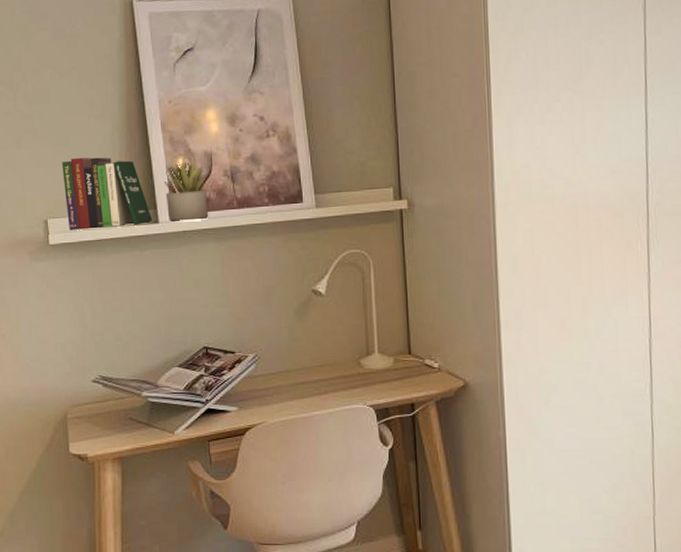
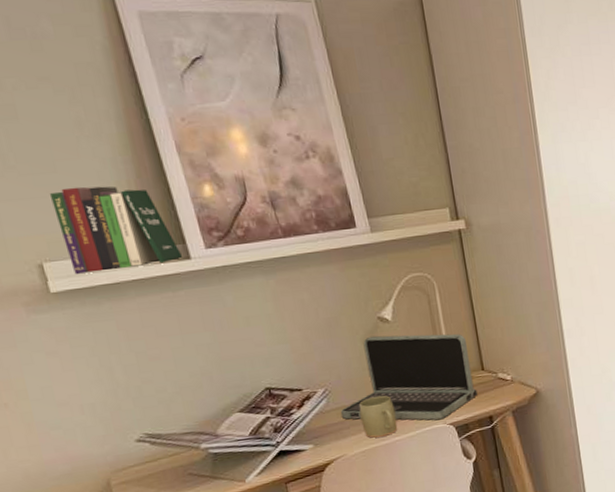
succulent plant: present [164,156,208,221] -> none [189,182,250,256]
laptop: none [266,308,401,400] -> present [340,334,478,421]
mug: none [284,367,318,409] -> present [359,395,398,438]

